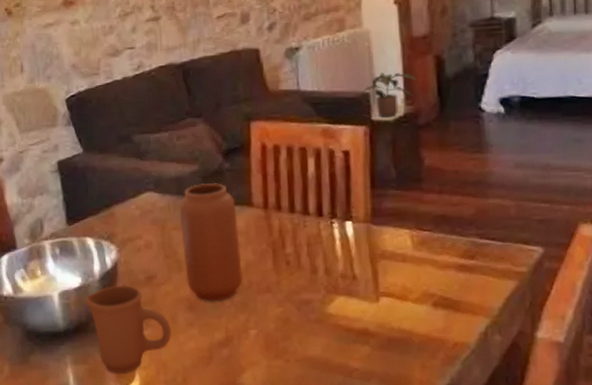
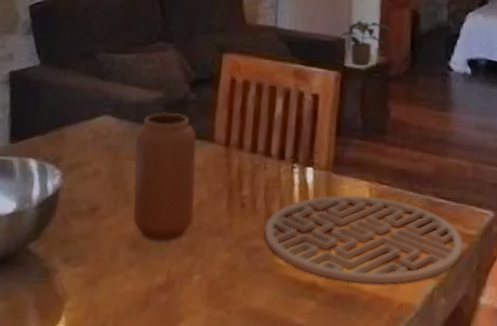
mug: present [85,285,171,373] -> none [17,214,109,315]
placemat: none [311,243,515,326] -> present [264,194,464,284]

